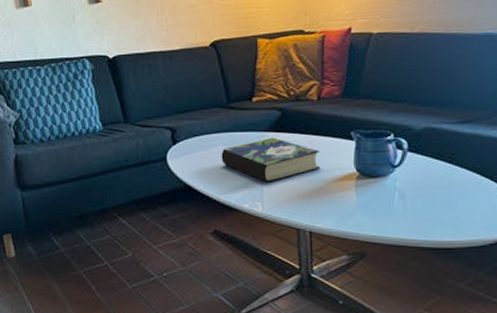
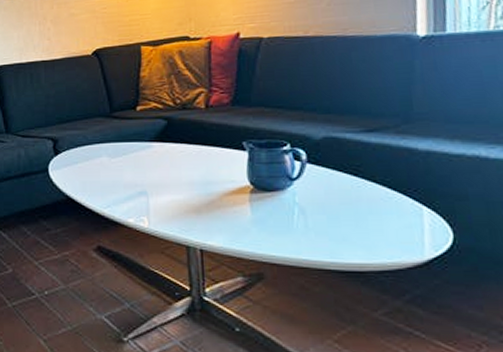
book: present [221,137,321,183] -> none [104,147,211,196]

